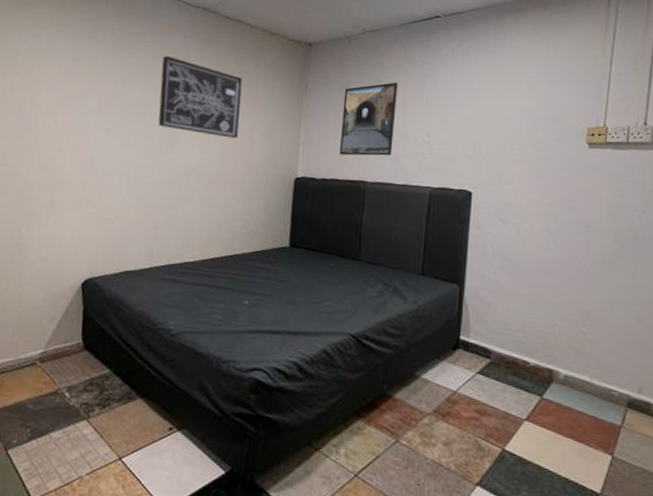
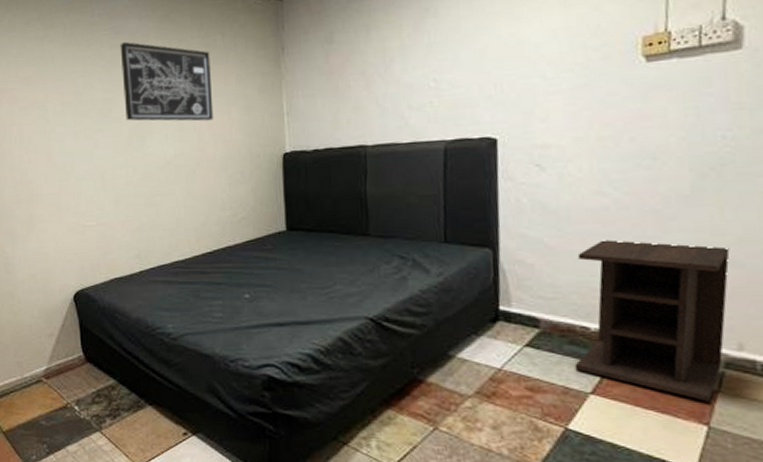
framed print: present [339,82,399,156] -> none [327,24,393,120]
nightstand: none [515,288,638,434] -> present [574,239,730,401]

